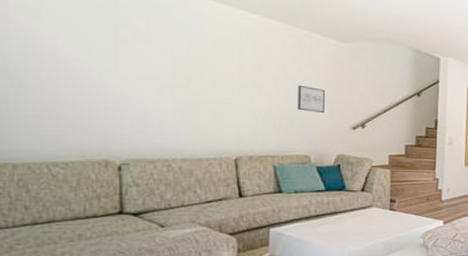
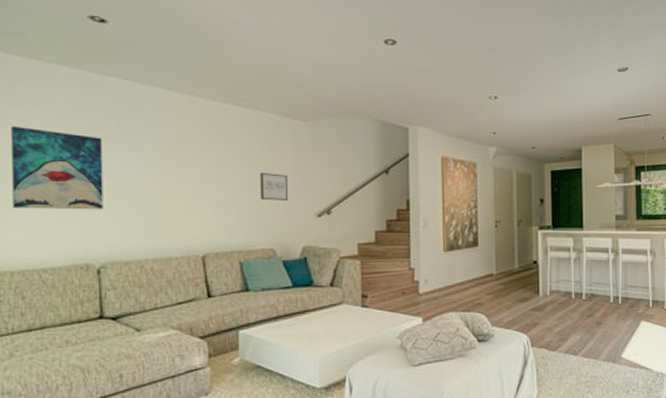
wall art: none [17,13,128,108] -> present [11,125,103,210]

